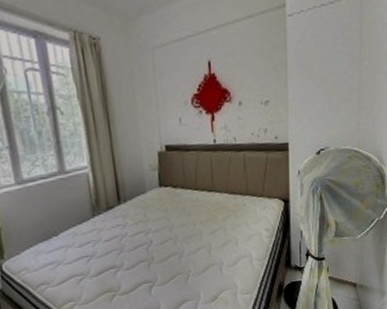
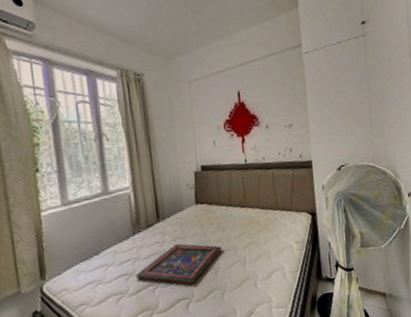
painted panel: none [97,227,186,269] -> present [136,243,222,285]

